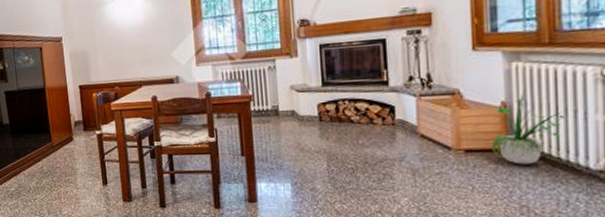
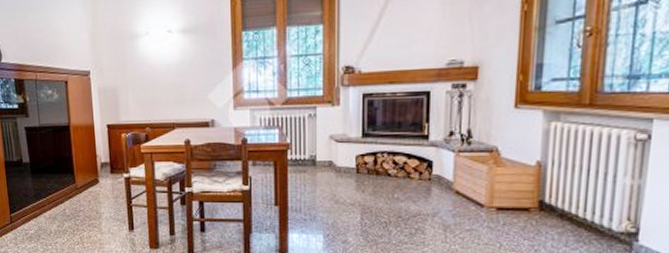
potted plant: present [491,87,568,165] -> none [522,148,598,224]

